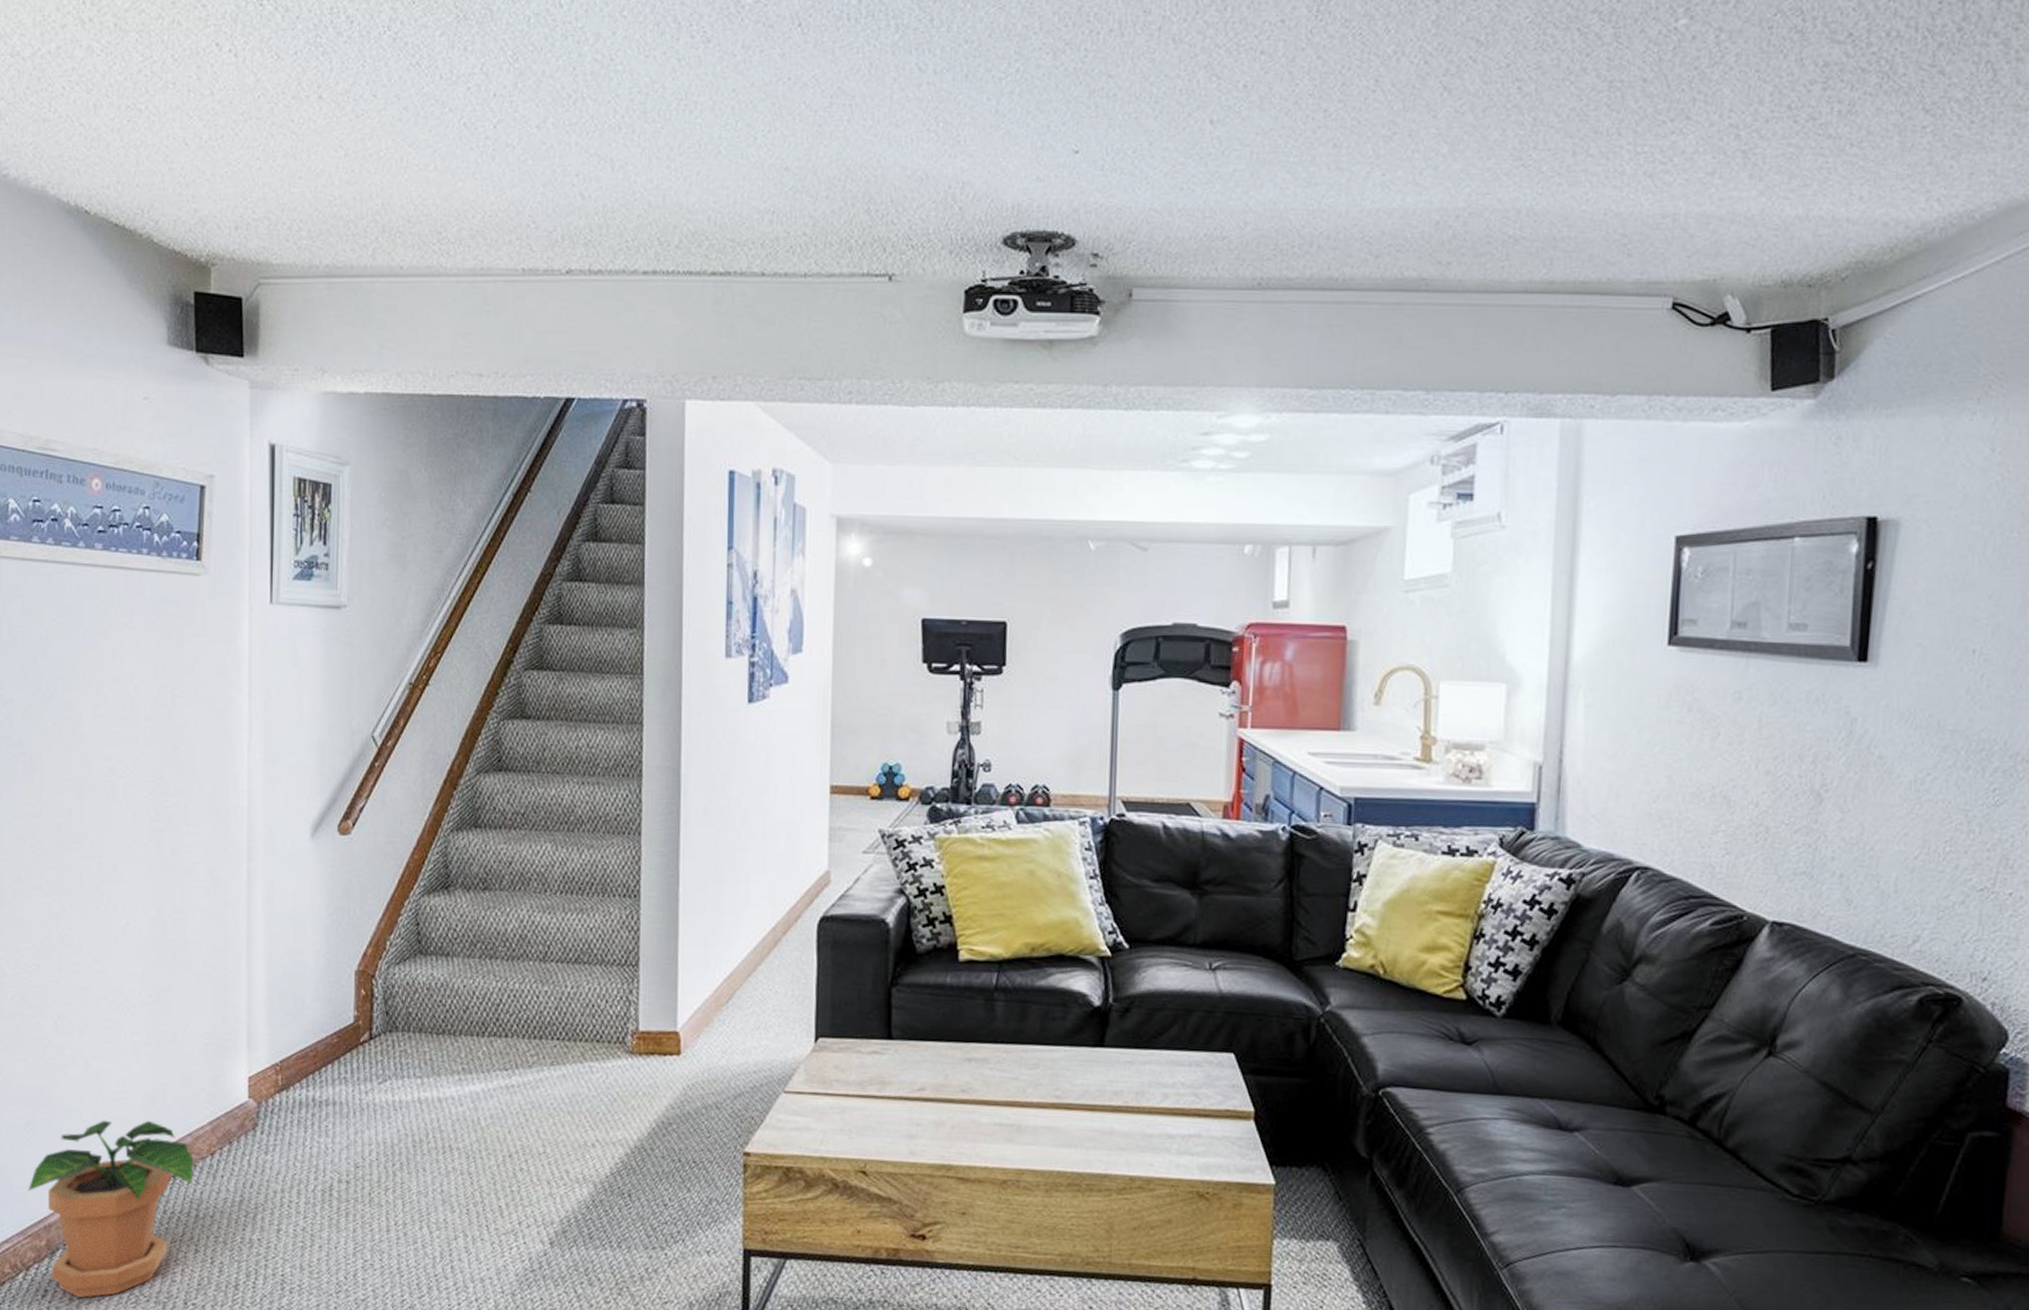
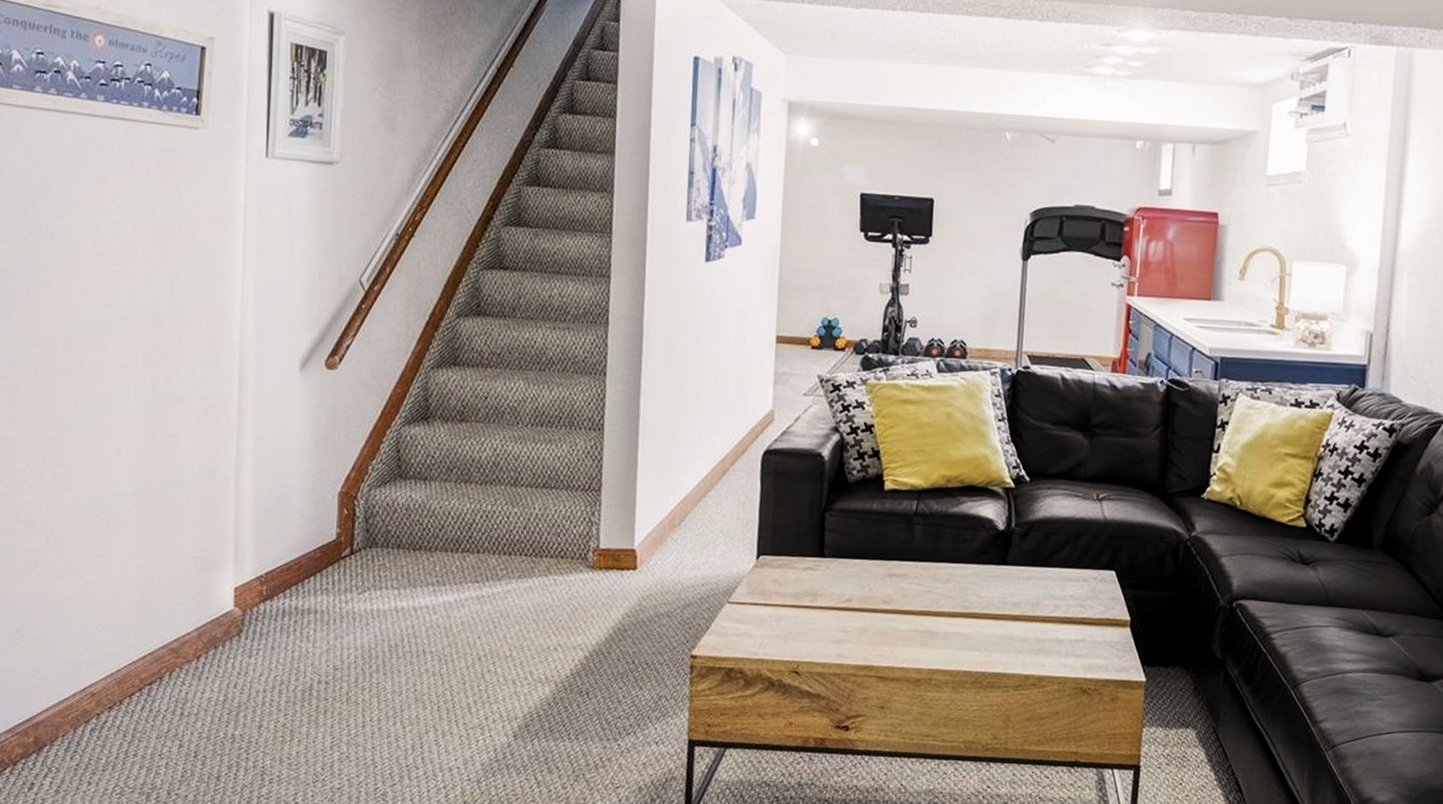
potted plant: present [28,1120,194,1298] -> none [16,626,180,791]

